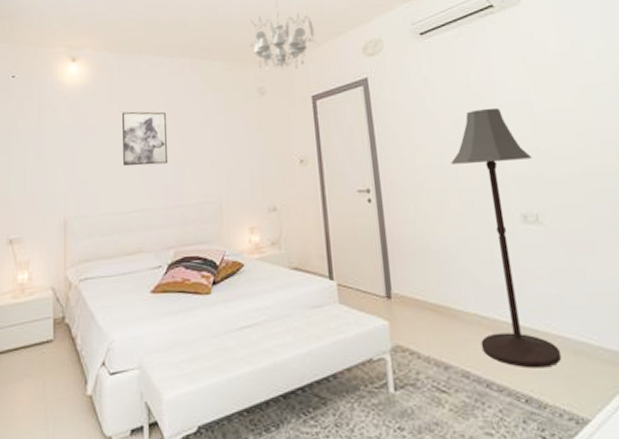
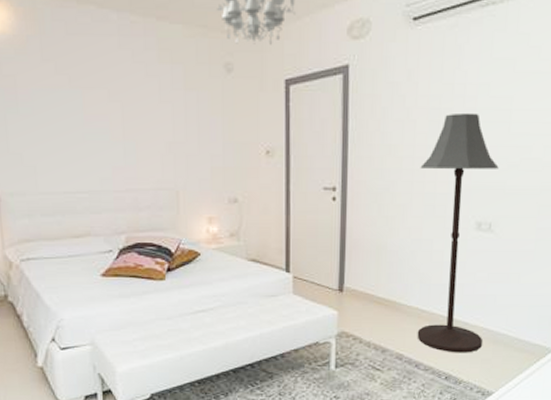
wall art: present [122,111,169,166] -> none [60,75,118,142]

